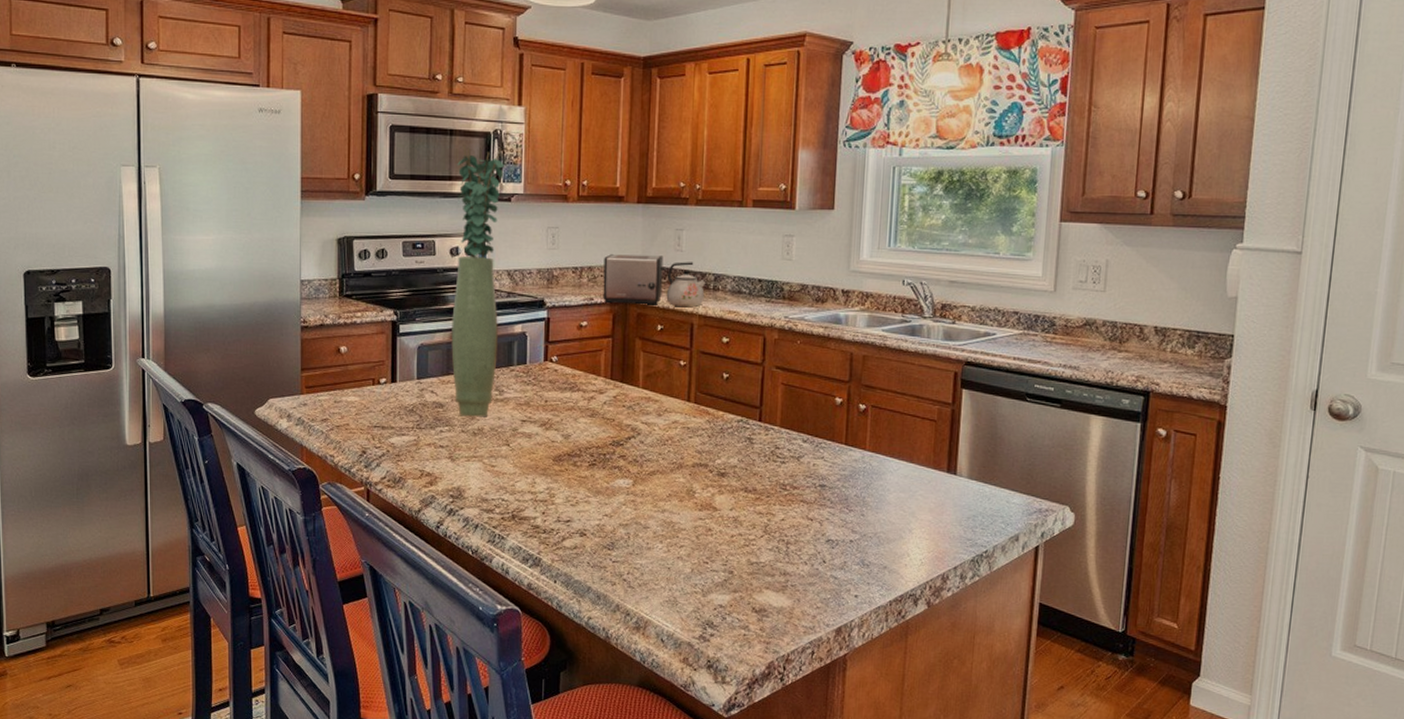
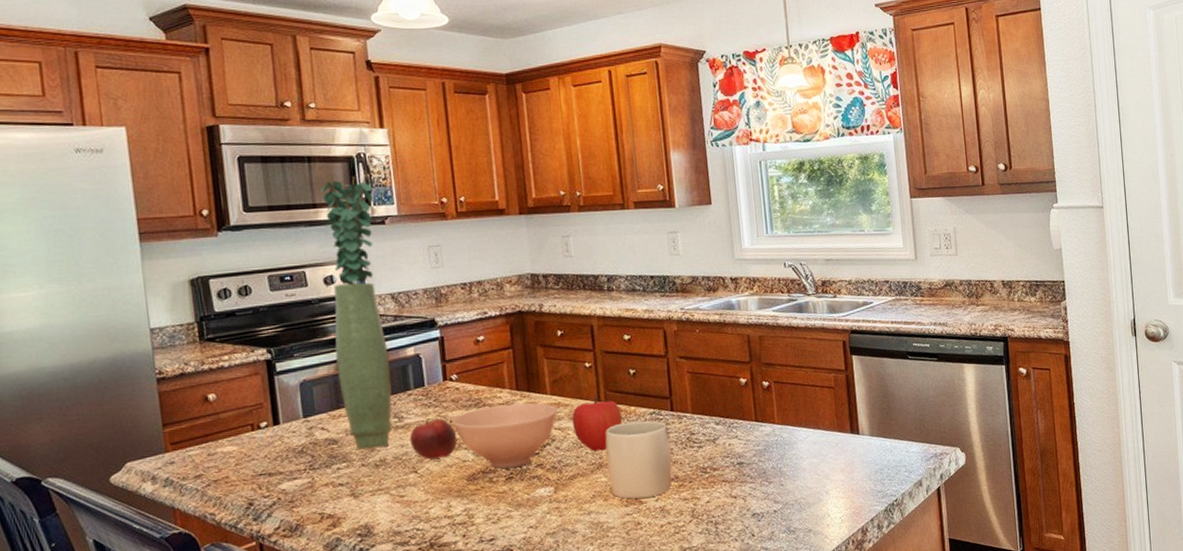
fruit: none [506,396,550,435] -> present [409,418,458,459]
bowl: none [546,391,647,455] -> present [451,403,558,469]
toaster: present [603,254,666,305] -> none [492,263,558,316]
fruit: none [659,395,710,452] -> present [572,396,623,452]
kettle: present [666,262,706,308] -> none [559,266,600,311]
mug: none [687,426,753,505] -> present [605,420,672,499]

